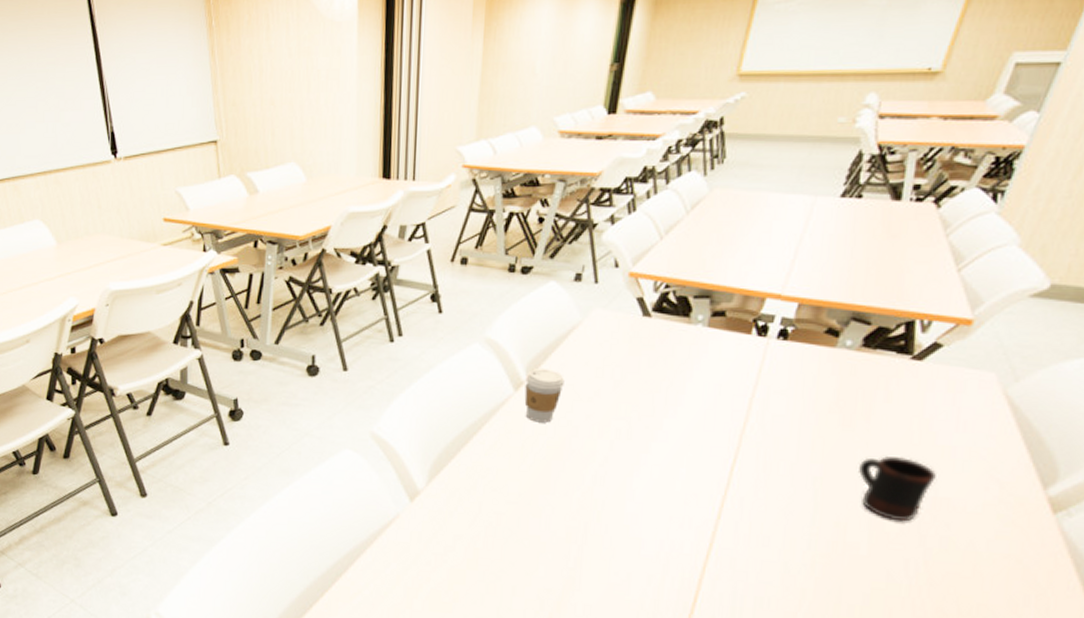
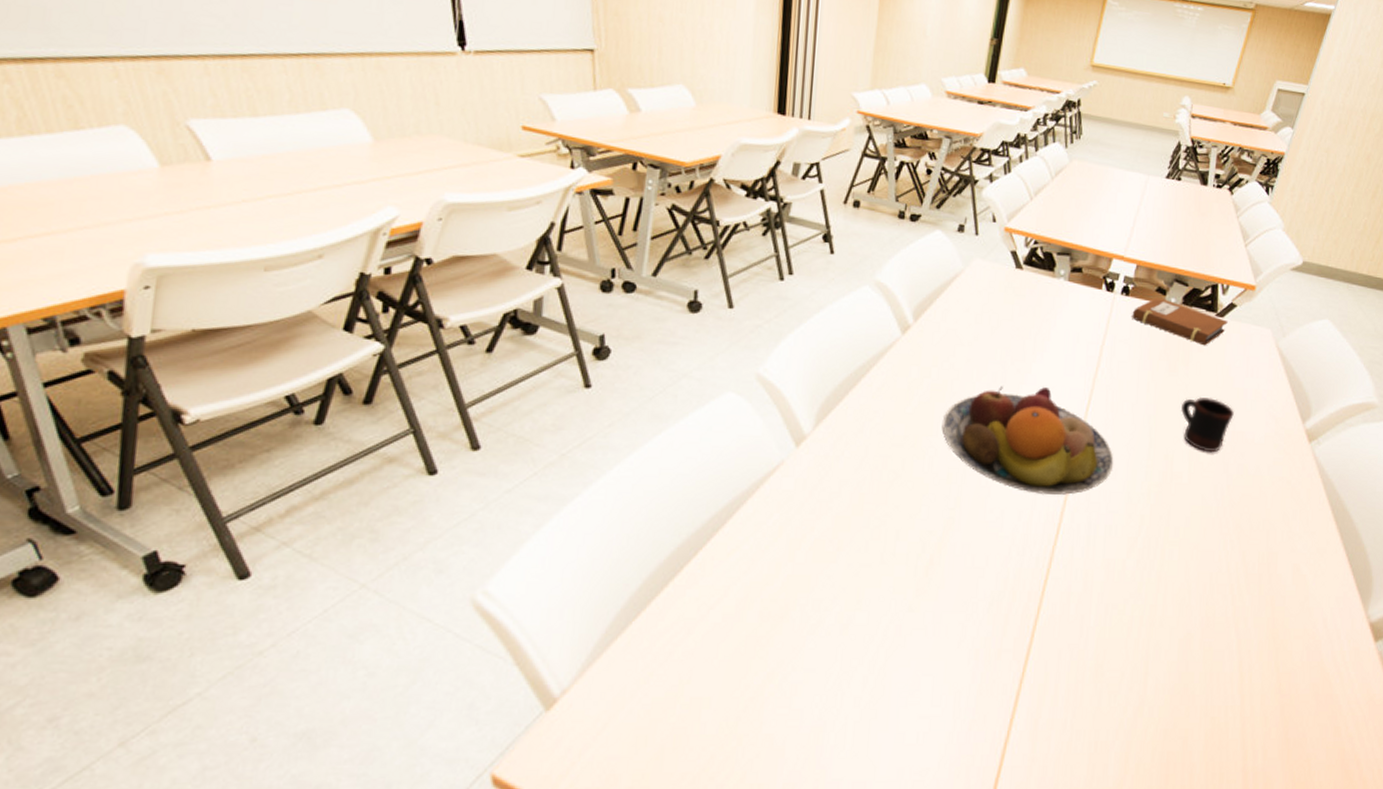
coffee cup: present [524,367,565,423] -> none [911,312,948,366]
fruit bowl: none [559,443,767,561] -> present [942,386,1114,495]
notebook: none [791,340,929,396] -> present [1132,297,1228,346]

